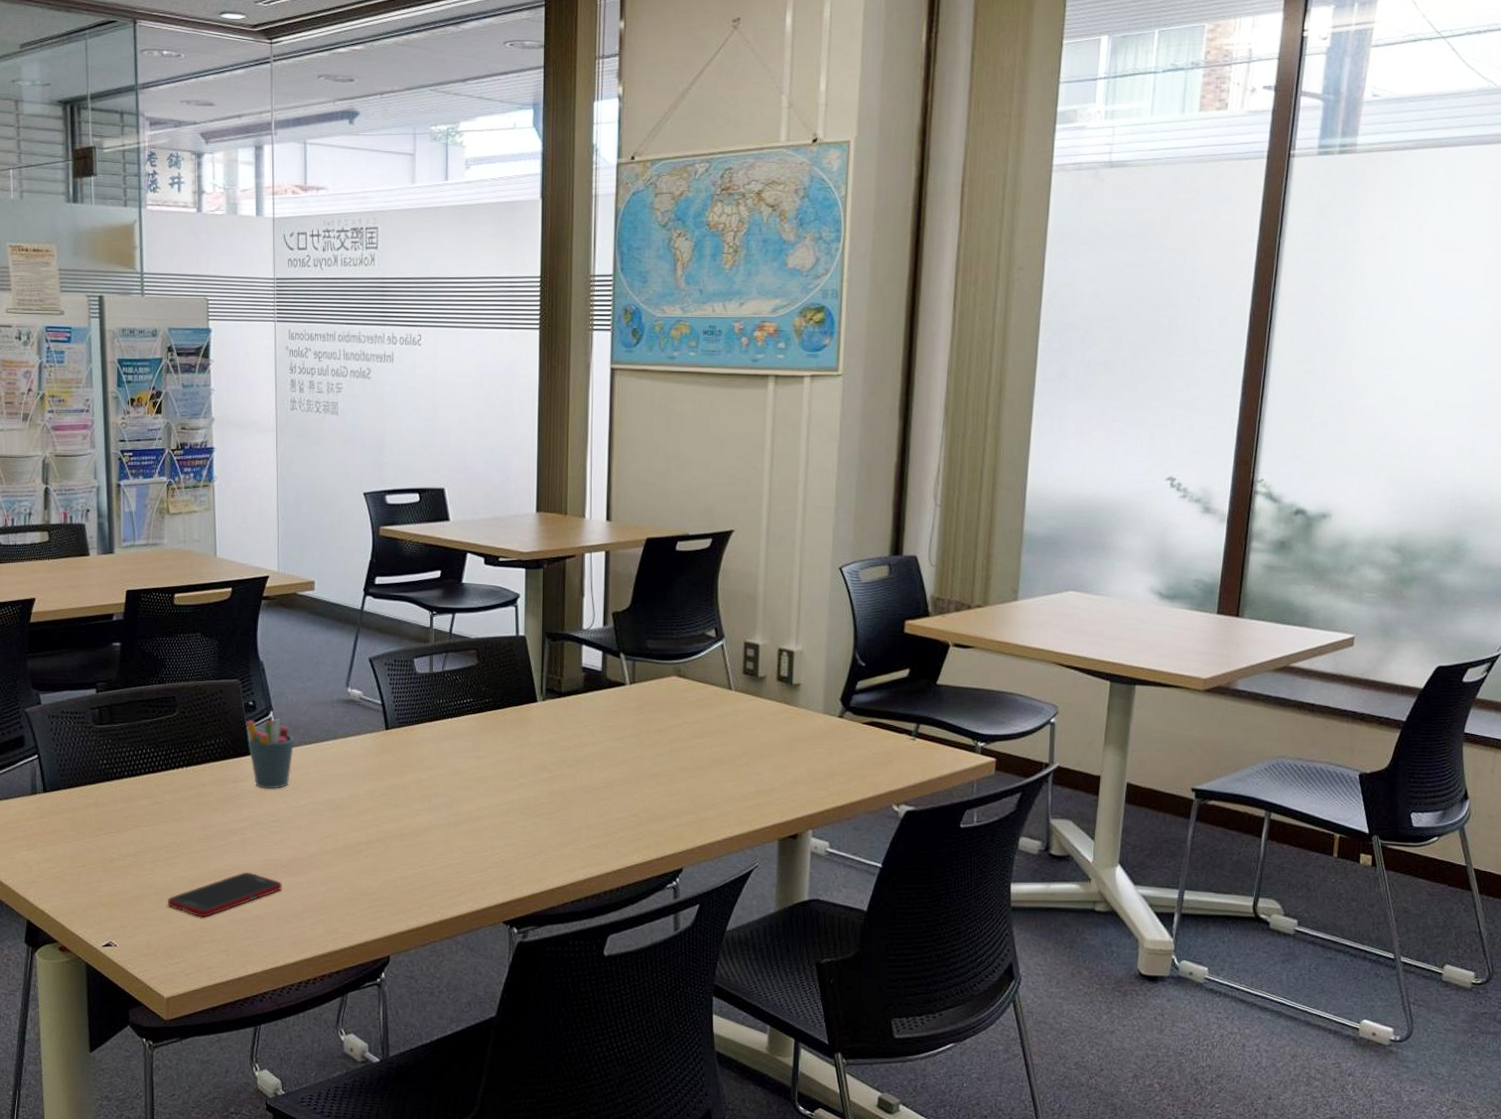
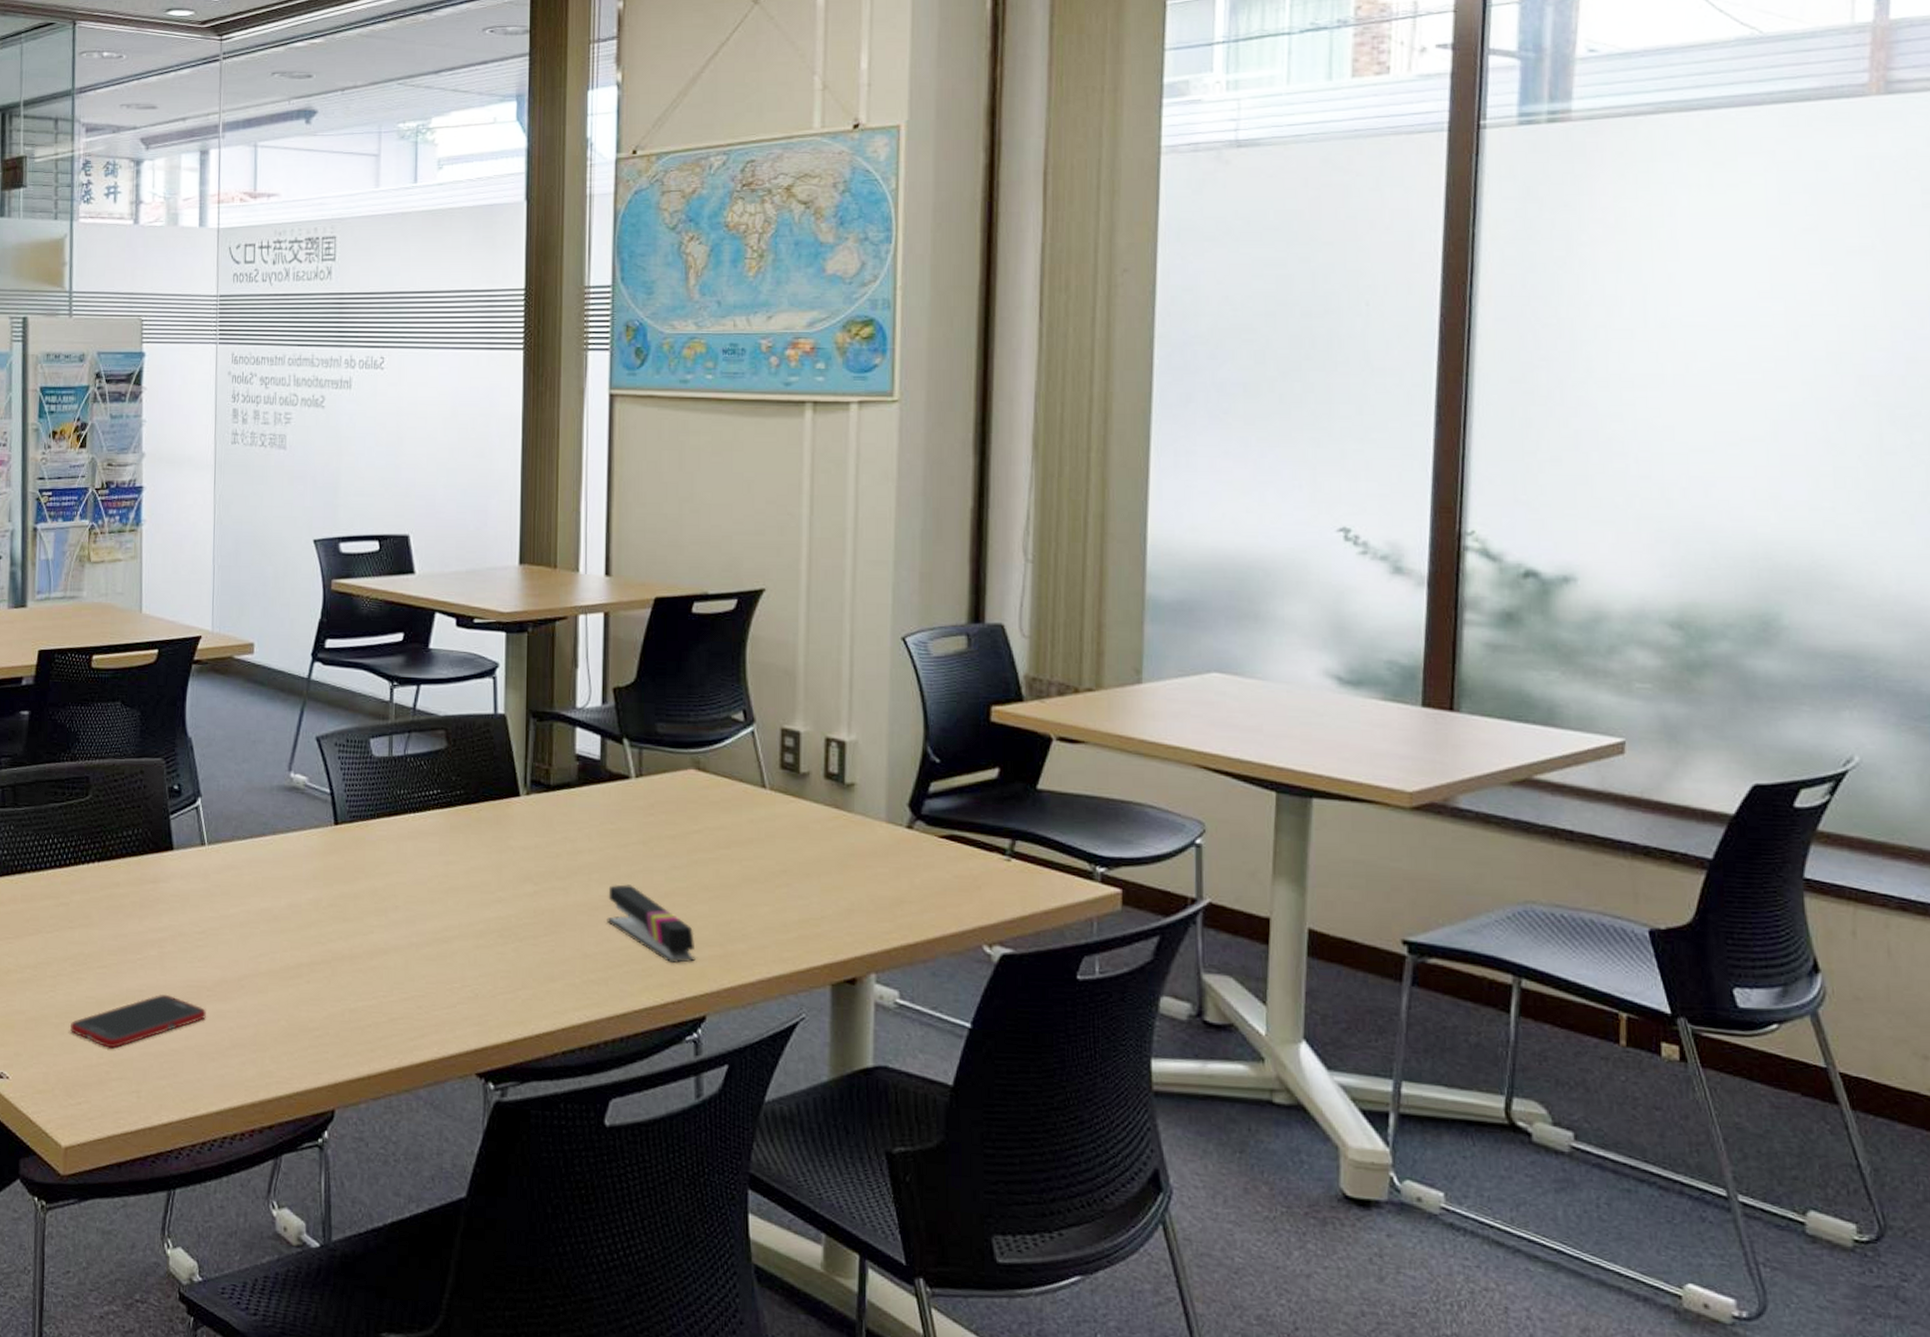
pen holder: present [245,719,295,789] -> none [169,807,226,893]
stapler: none [606,769,675,829] -> present [606,884,696,964]

